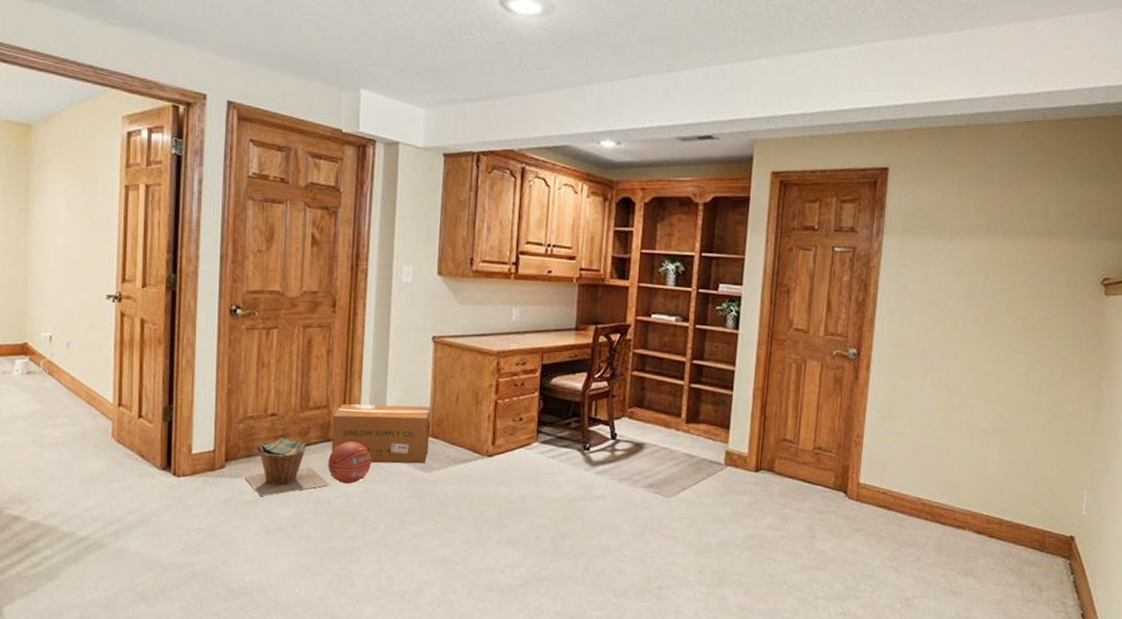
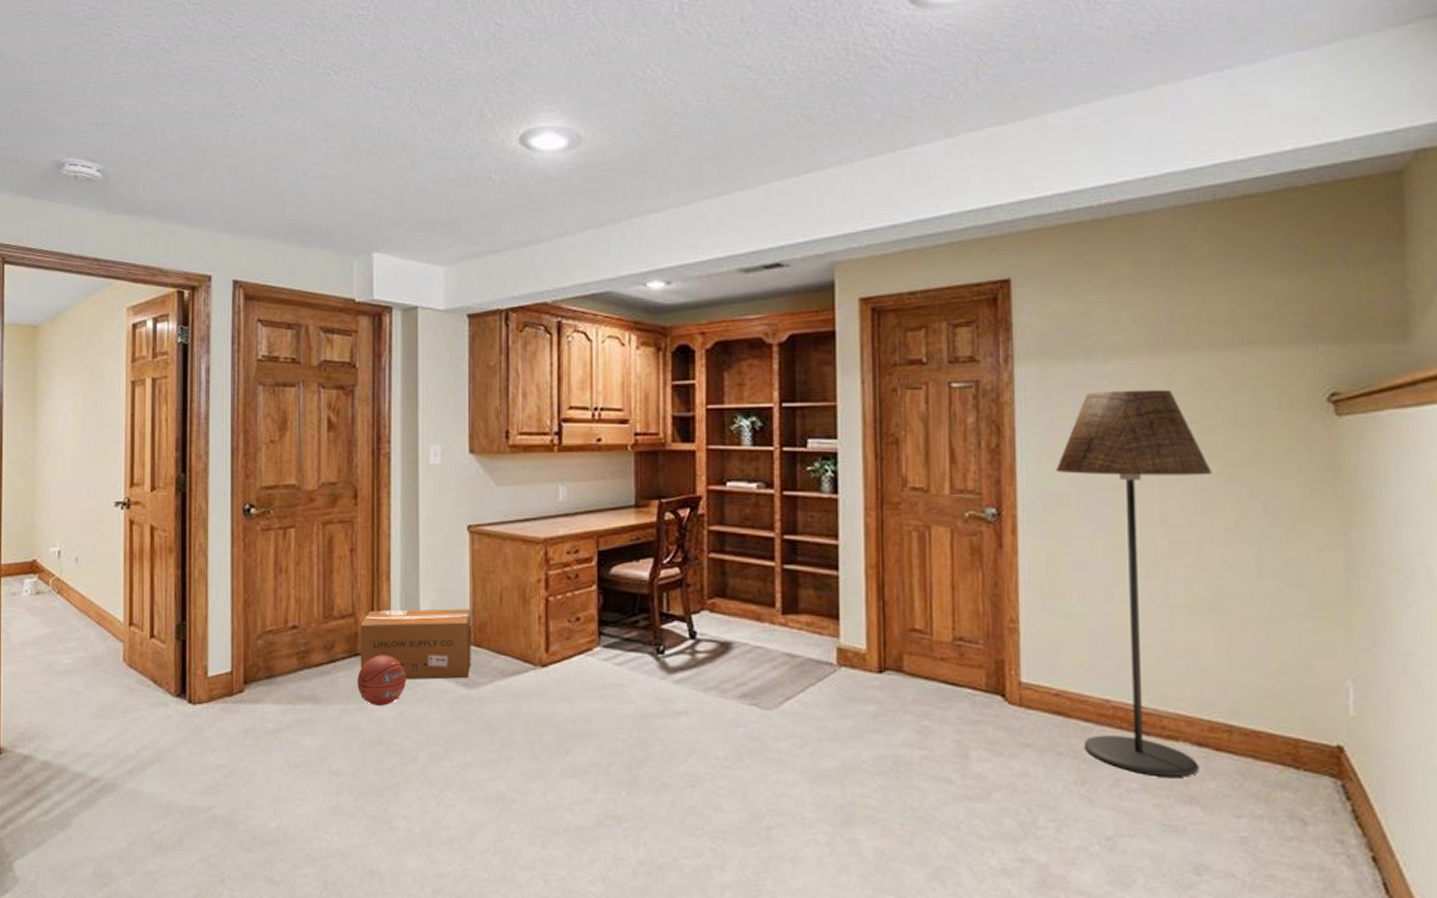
laundry basket: present [245,437,329,496] -> none [266,653,360,724]
floor lamp: none [898,263,1015,556] -> present [1056,389,1212,777]

